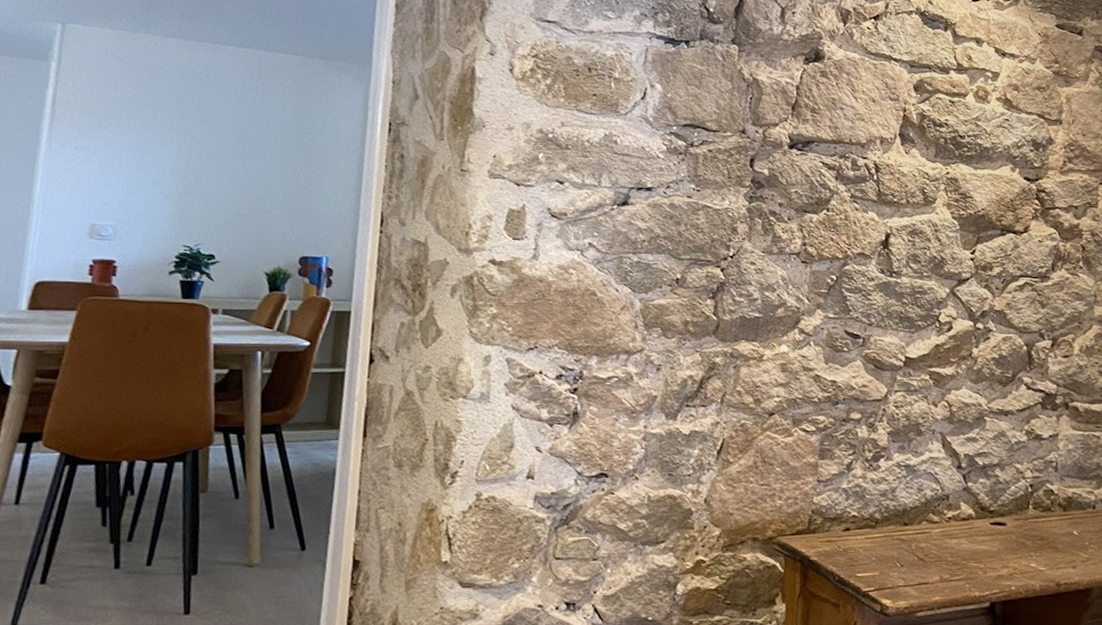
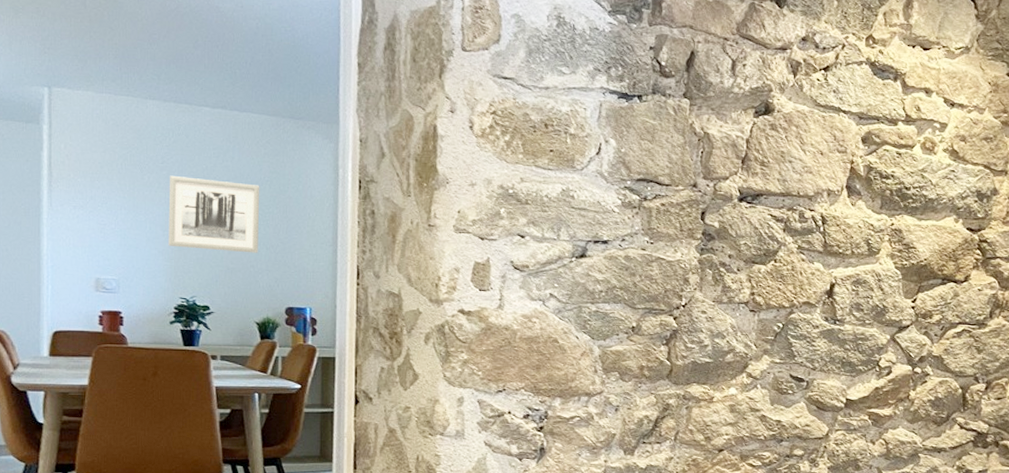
wall art: none [175,115,282,198] -> present [168,175,260,253]

